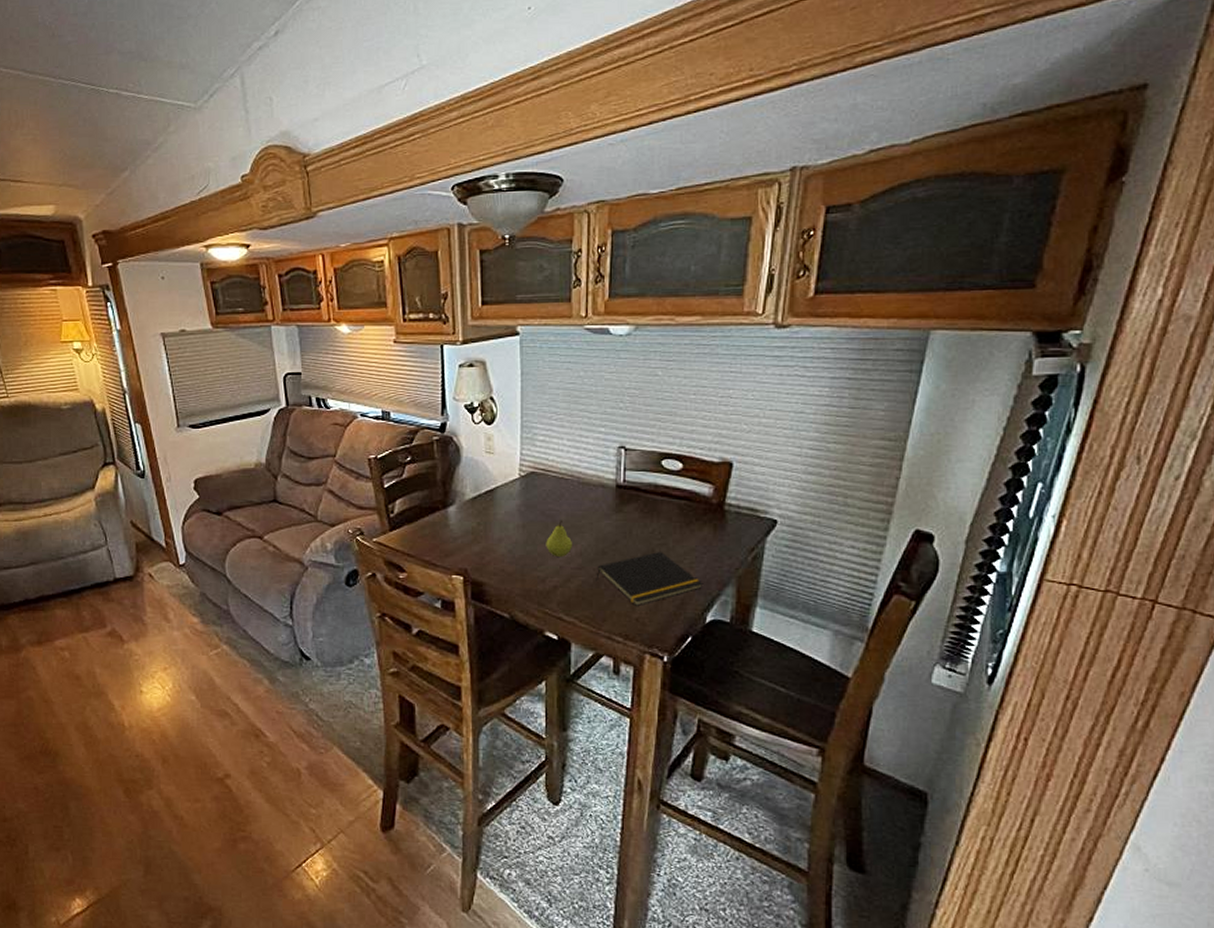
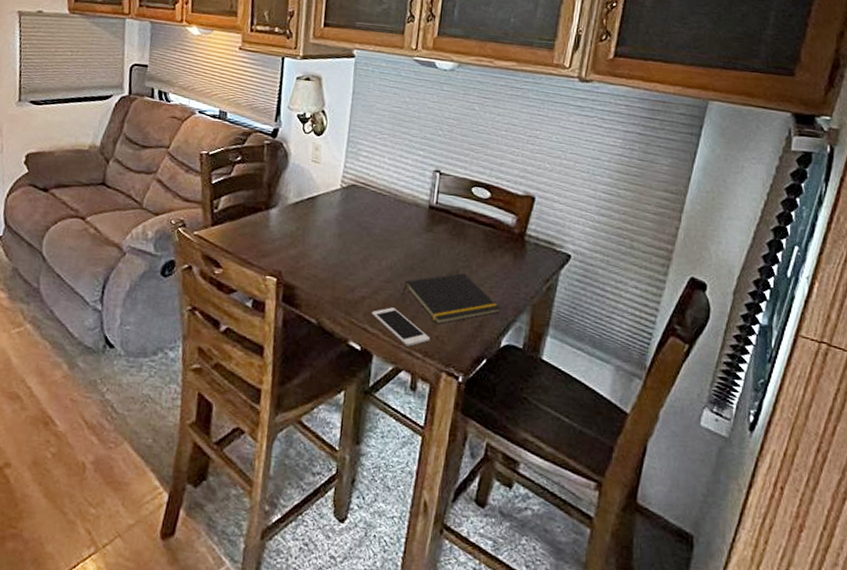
fruit: present [546,520,572,557] -> none [358,233,384,269]
cell phone: none [565,594,629,631] -> present [371,307,430,347]

